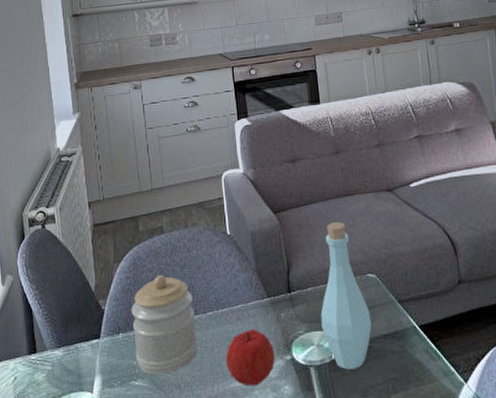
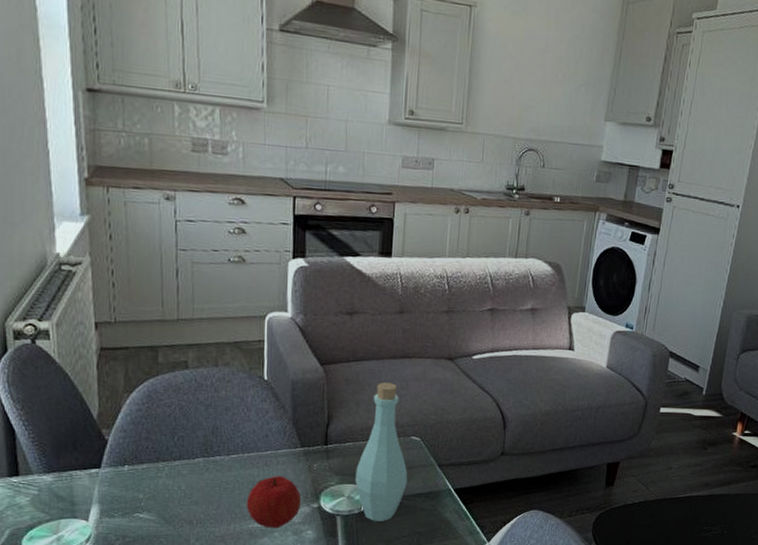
jar: present [131,274,198,376] -> none [141,411,217,510]

